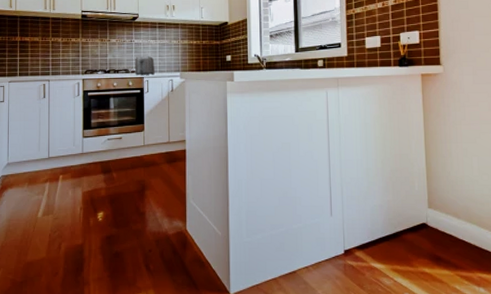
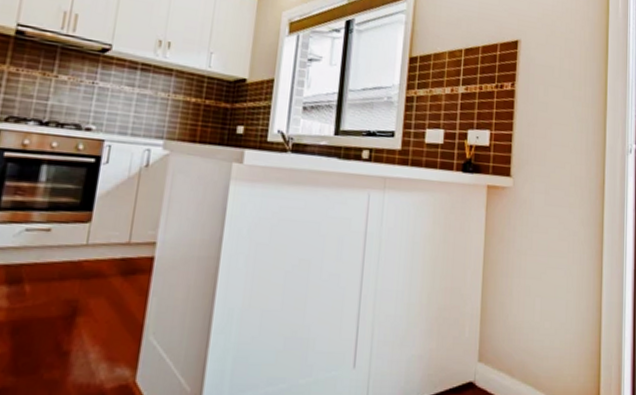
toaster: present [135,56,156,76] -> none [91,107,126,140]

